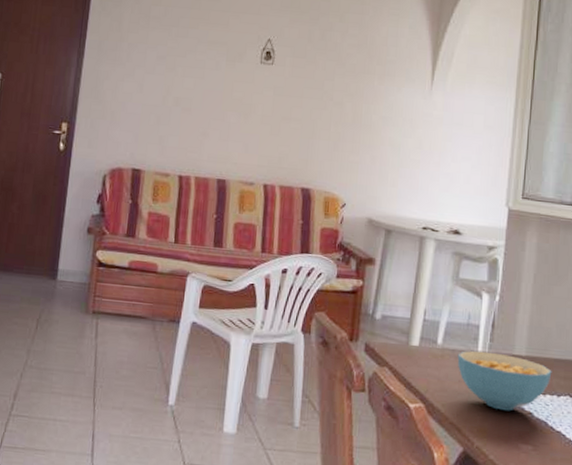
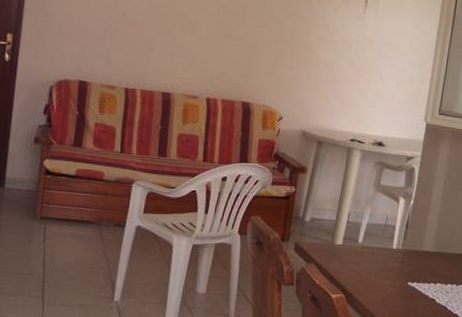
cereal bowl: present [457,350,552,411] -> none [374,248,454,299]

